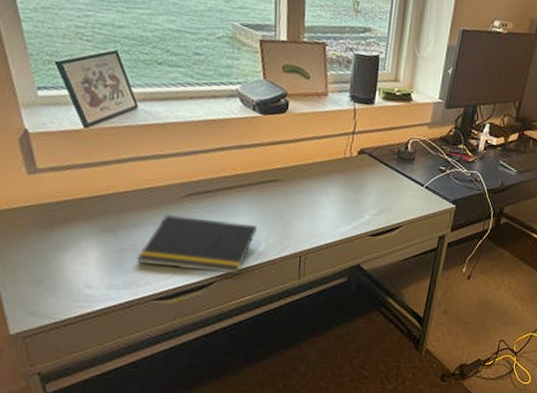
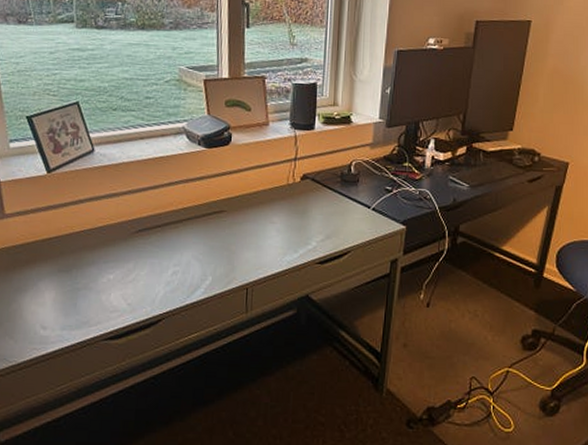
notepad: present [136,213,257,275] -> none [89,250,203,311]

